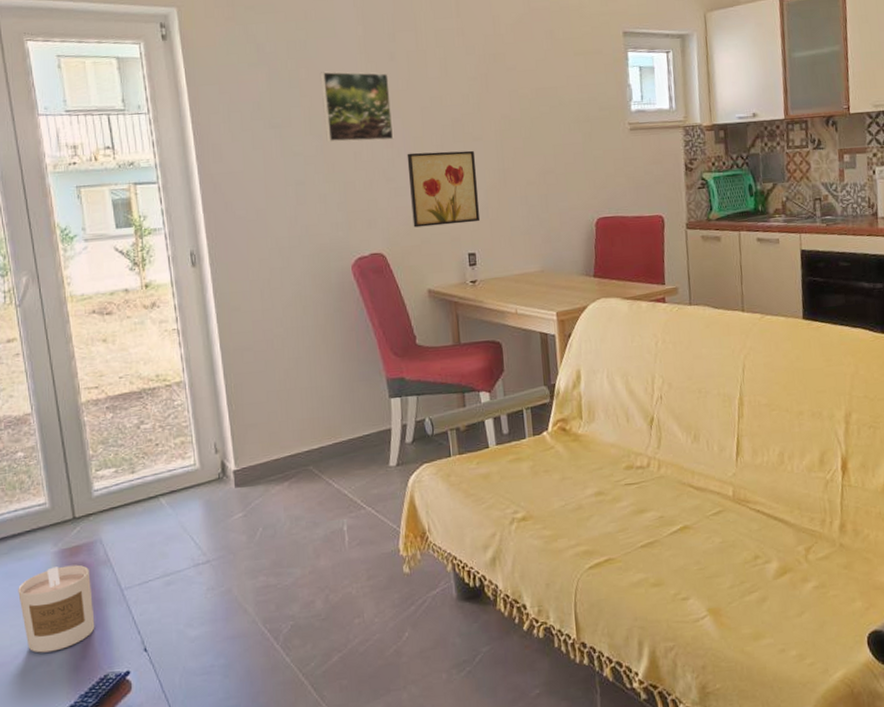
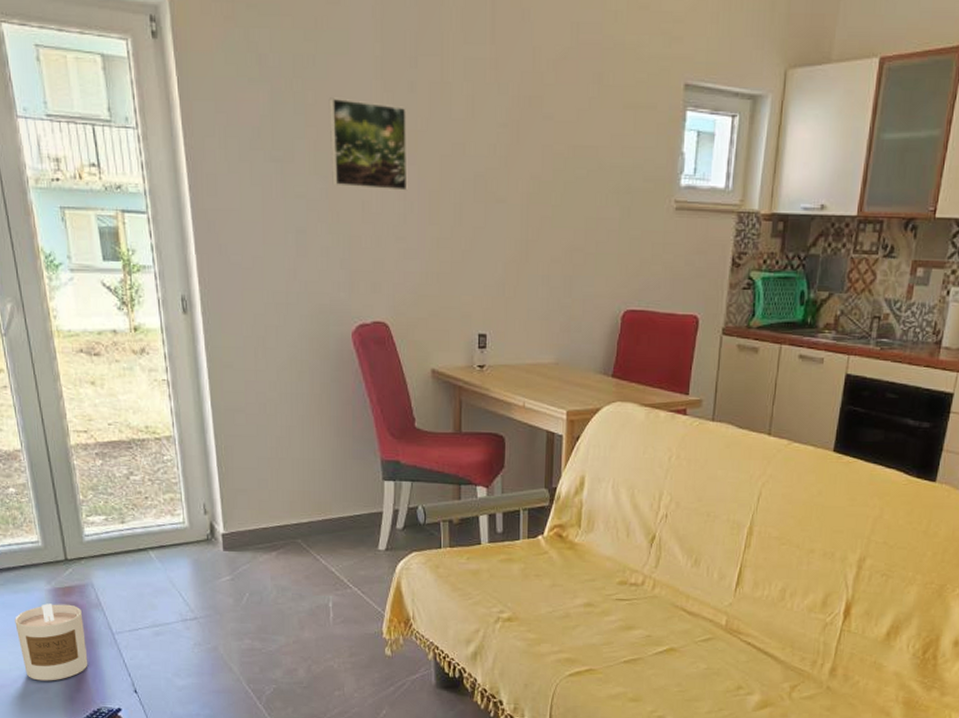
wall art: present [407,150,480,228] -> none [420,209,497,299]

